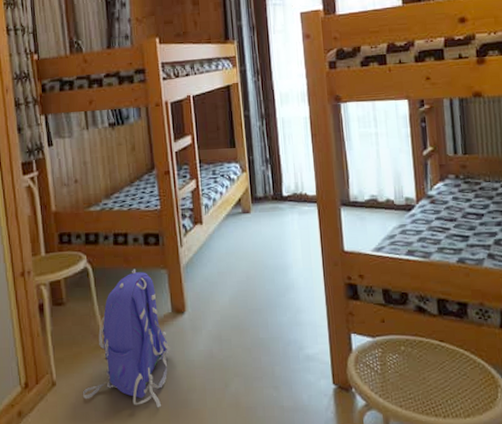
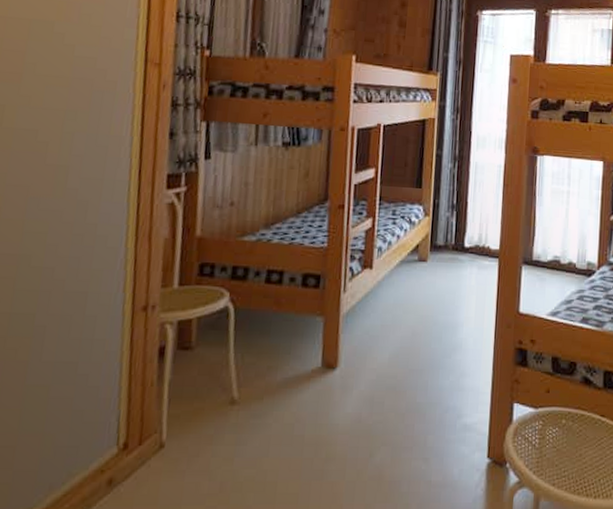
backpack: present [82,269,171,408] -> none [196,313,313,480]

